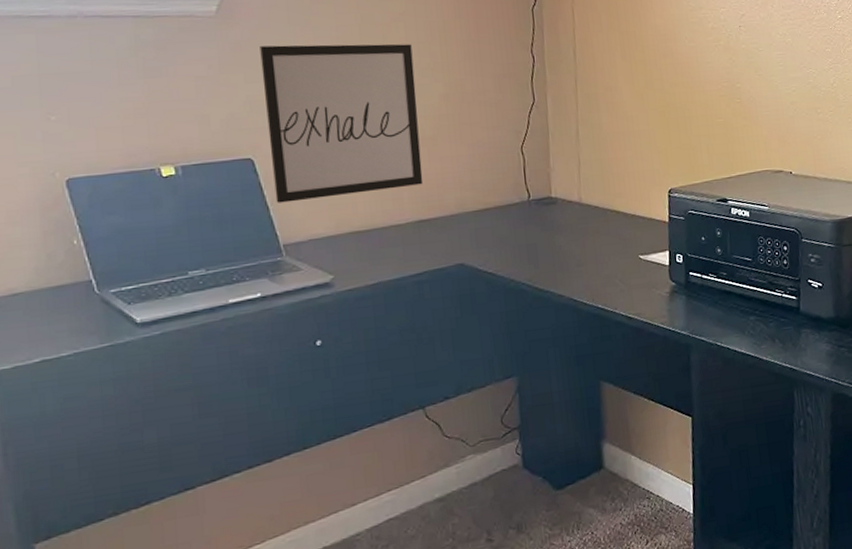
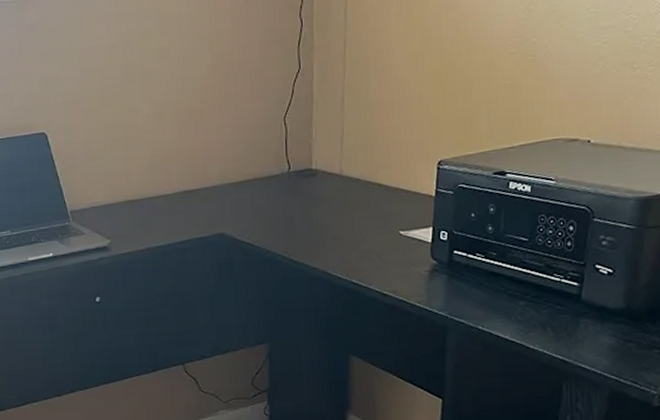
wall art: present [260,44,424,203] -> none [51,15,190,174]

